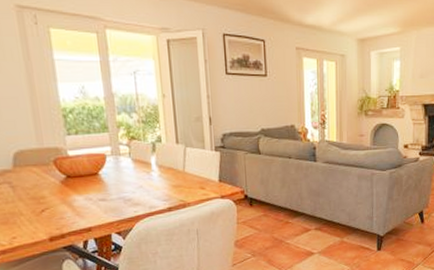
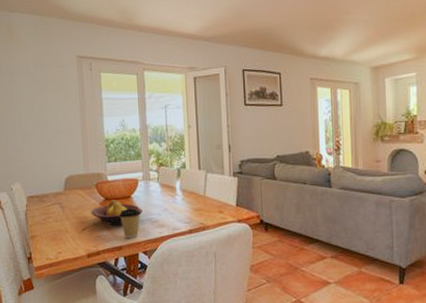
fruit bowl: none [49,177,113,207] -> present [90,200,143,226]
coffee cup: none [85,187,112,220] -> present [119,209,141,239]

